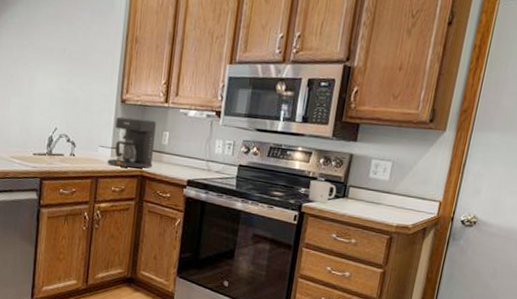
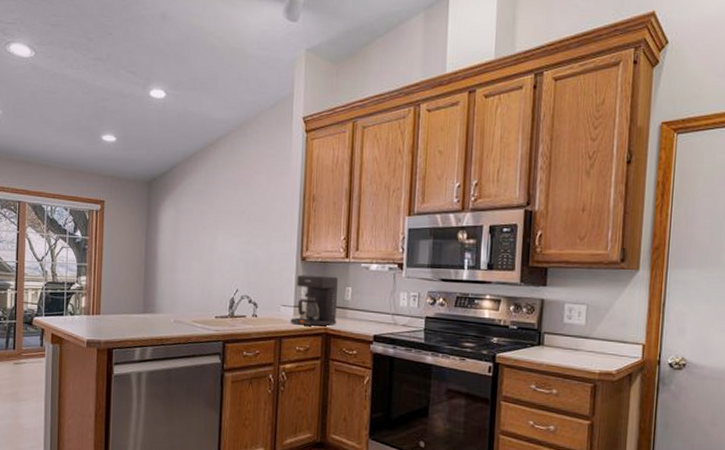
mug: present [308,179,337,203] -> none [501,328,531,352]

